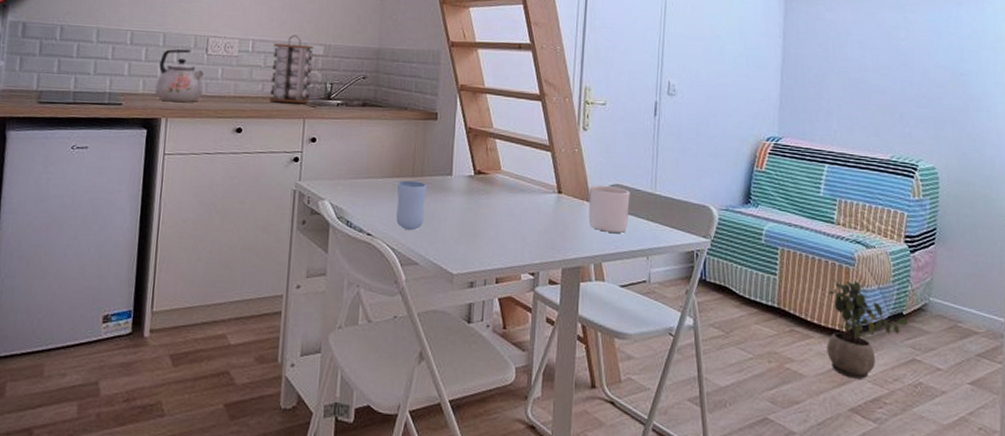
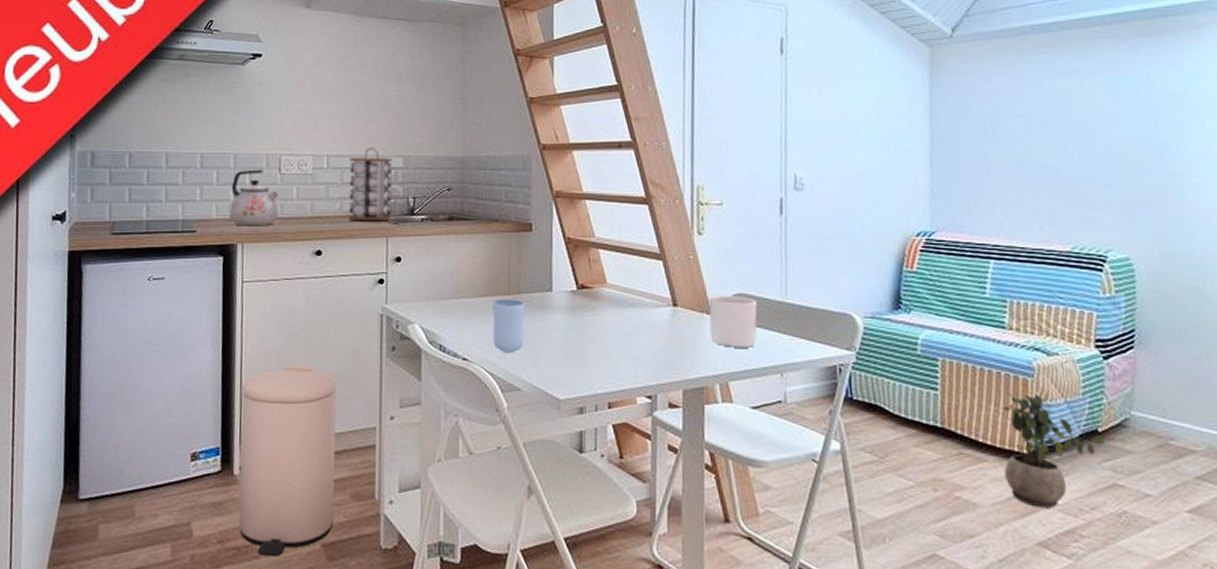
pedal bin: none [145,235,248,416] -> present [238,366,336,557]

